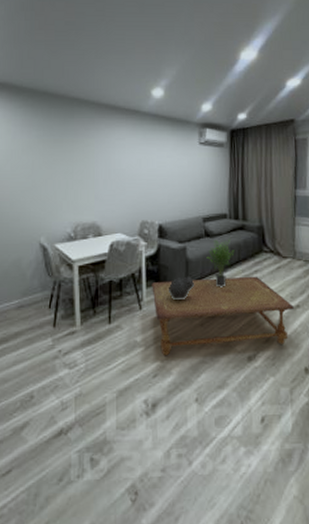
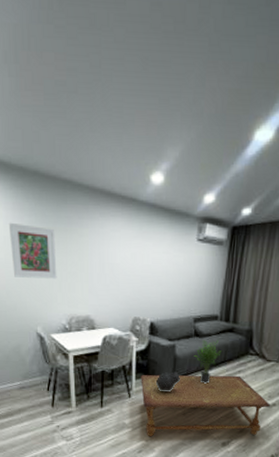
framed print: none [16,136,63,188] -> present [8,222,57,279]

